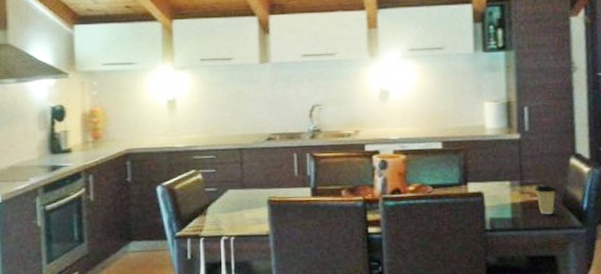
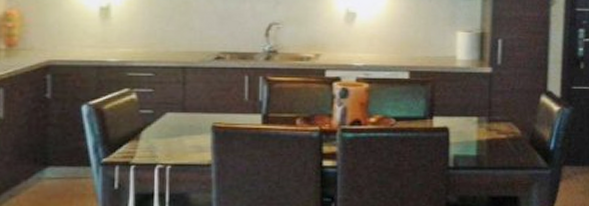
coffee cup: present [535,184,556,215] -> none [503,122,524,154]

